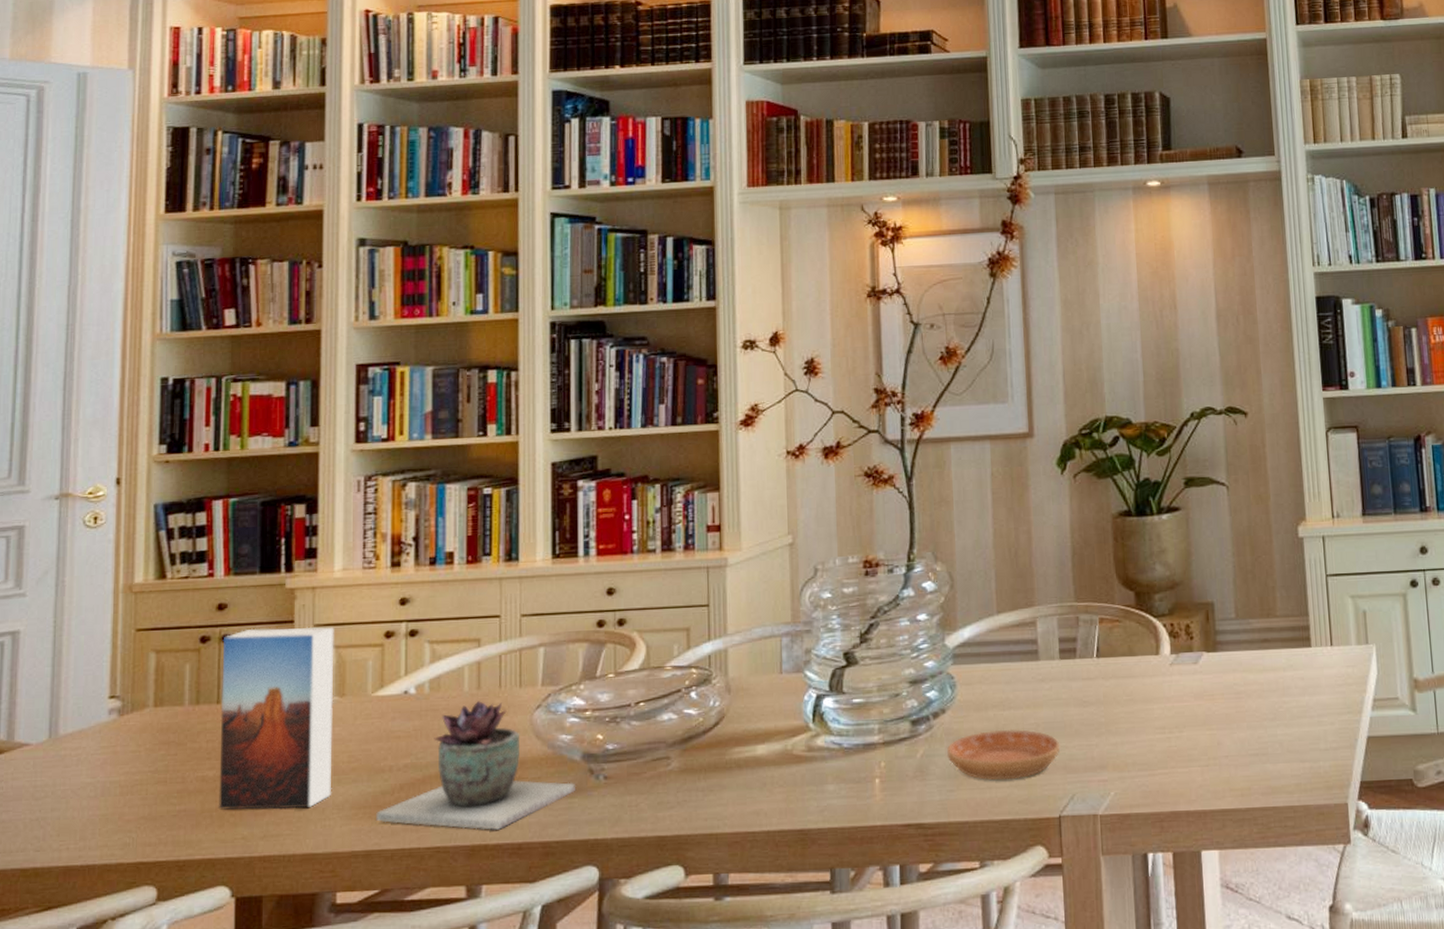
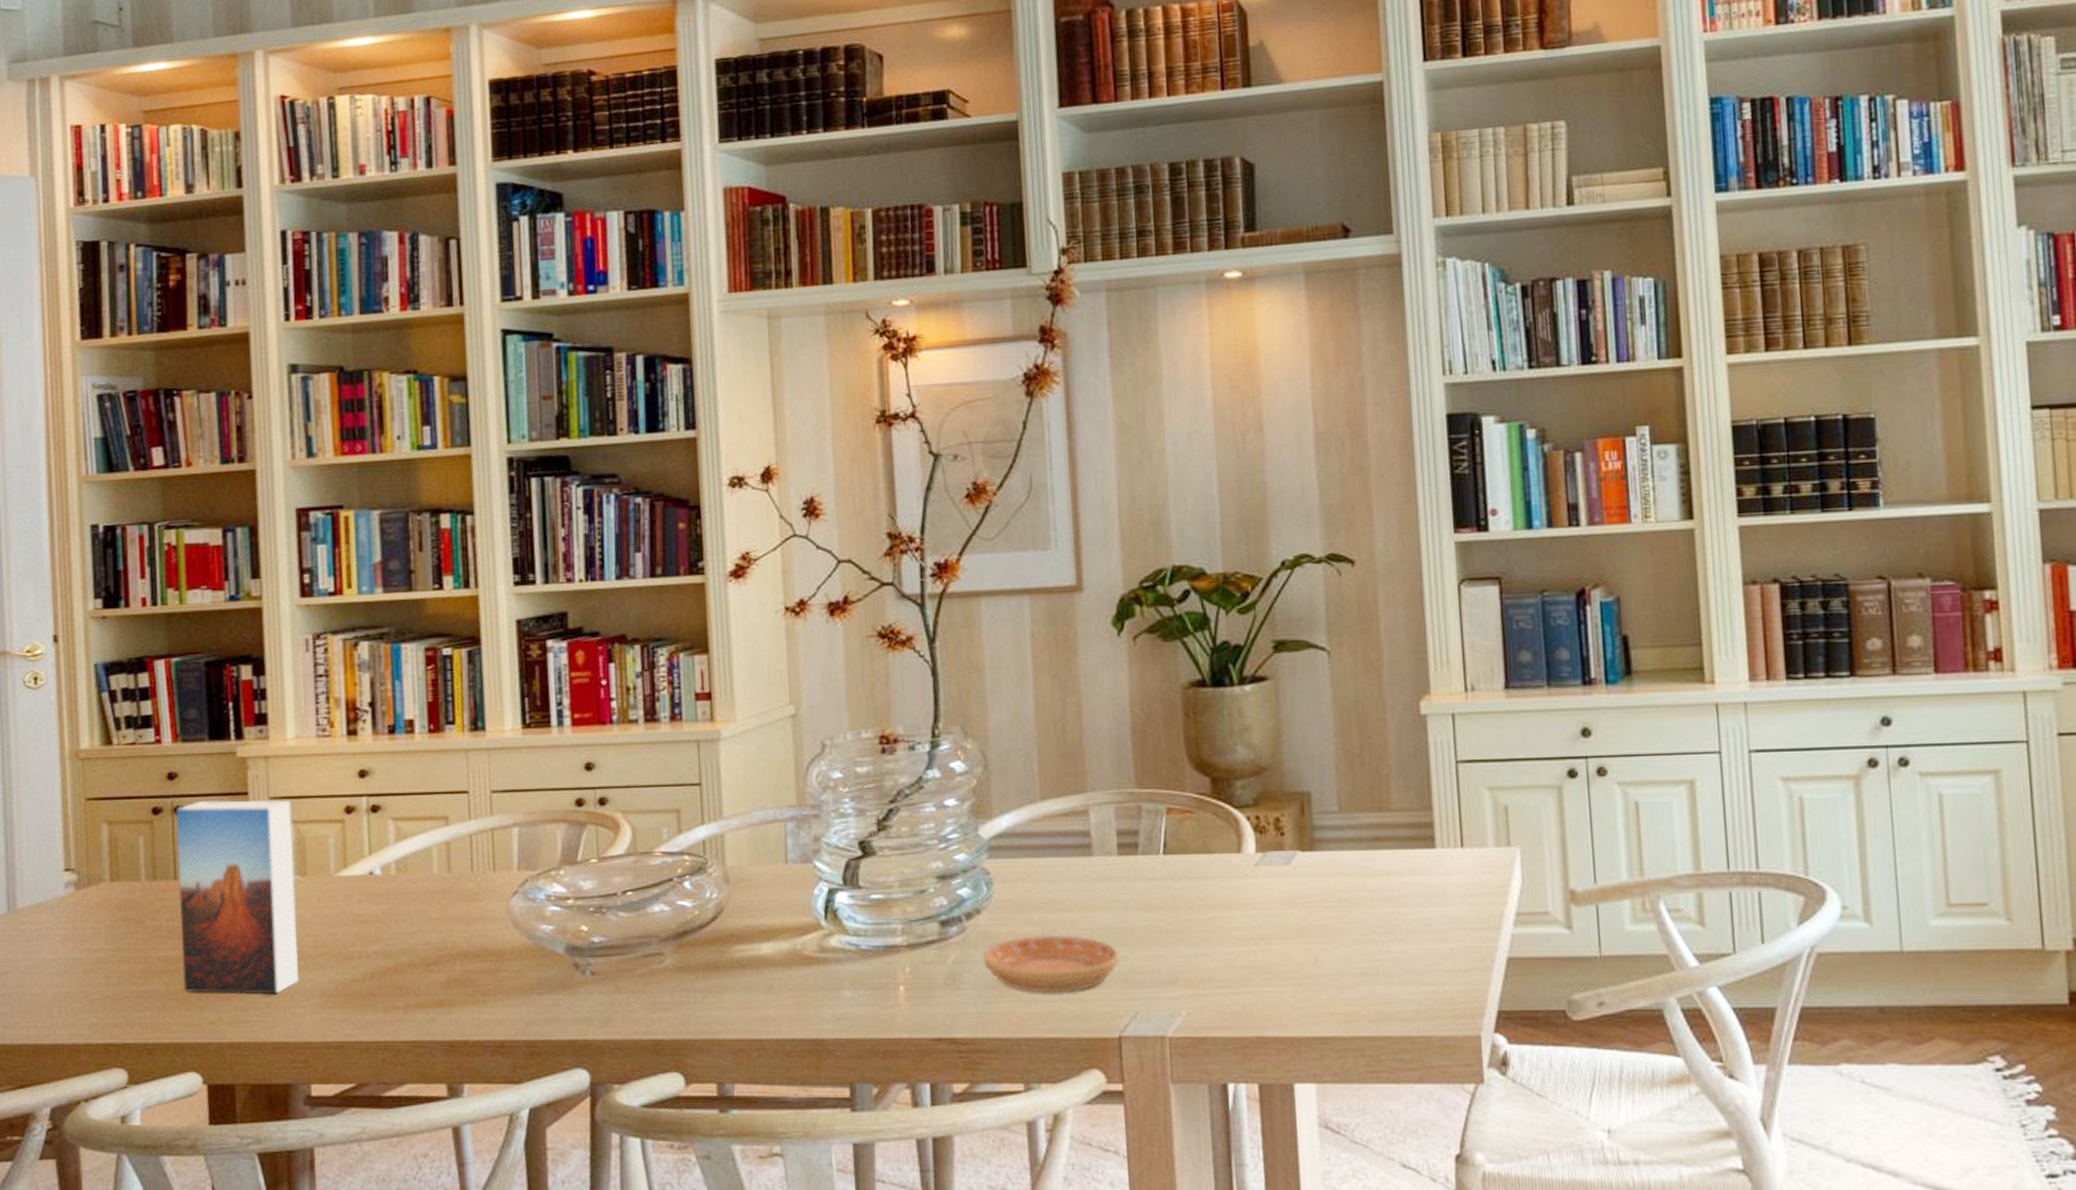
succulent plant: present [376,701,576,830] -> none [347,885,561,1025]

